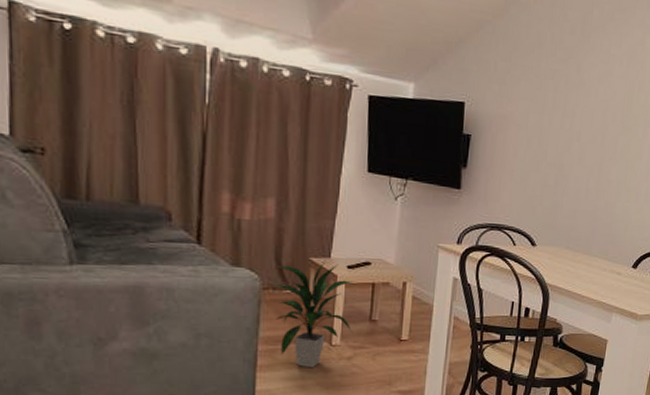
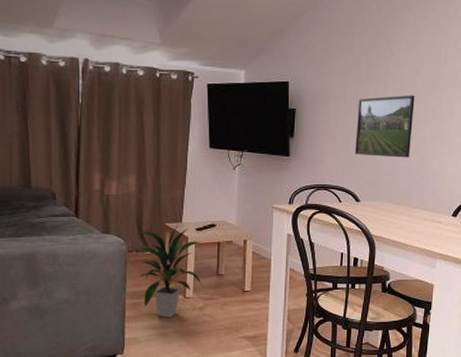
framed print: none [534,129,603,201] -> present [355,95,415,158]

